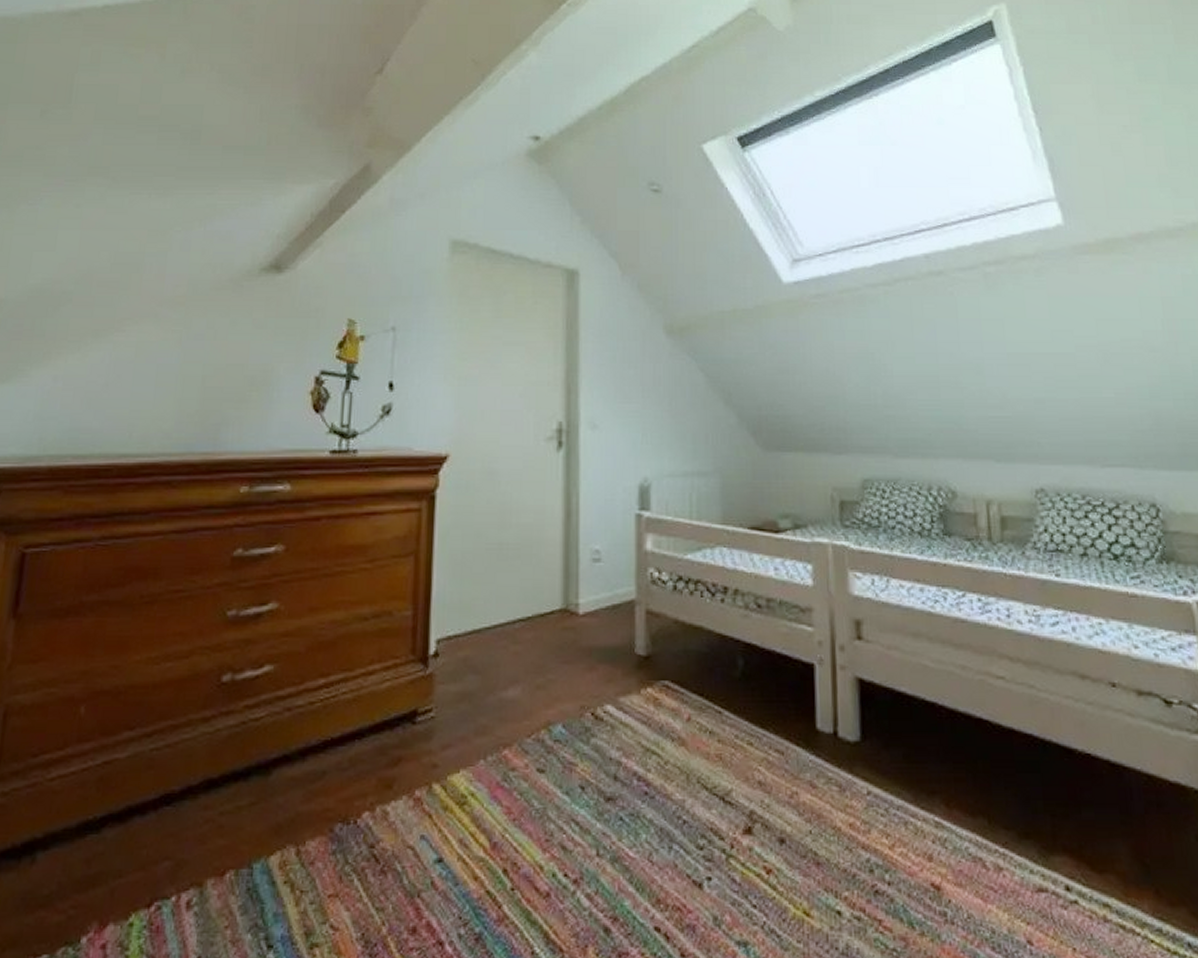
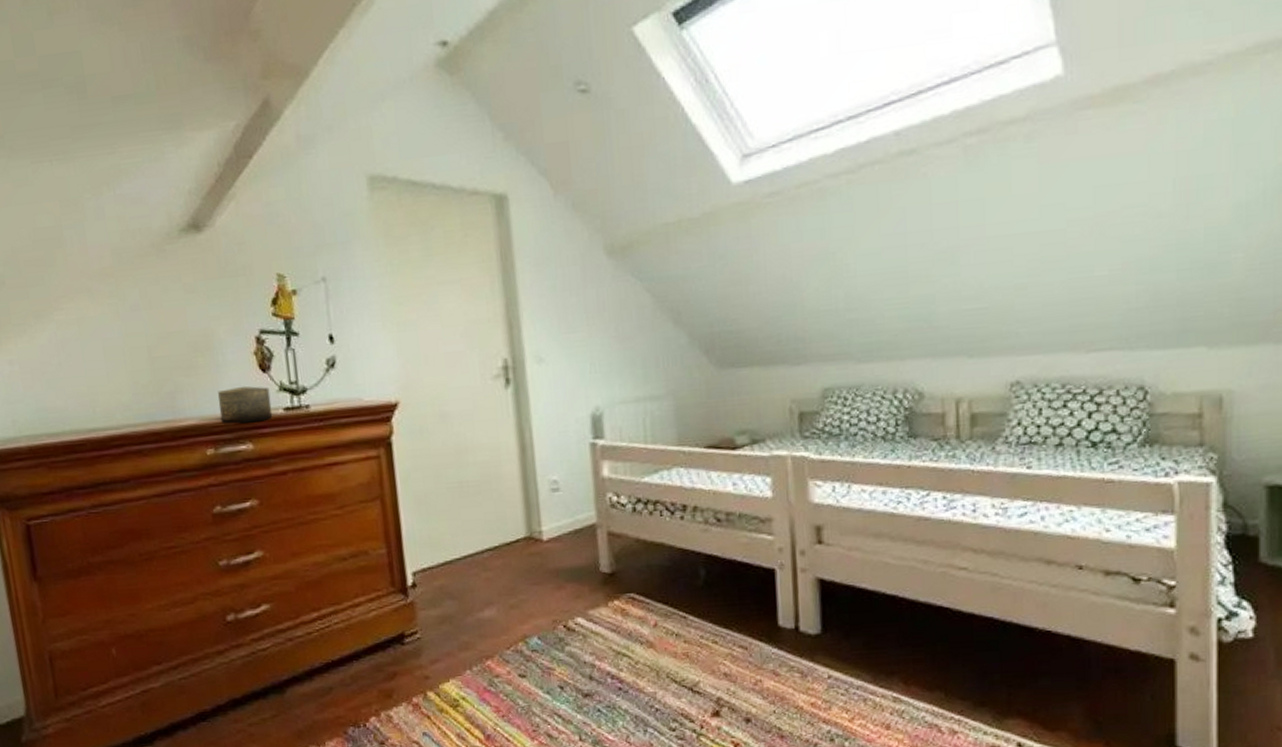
decorative box: none [262,424,319,463] -> present [218,386,273,425]

